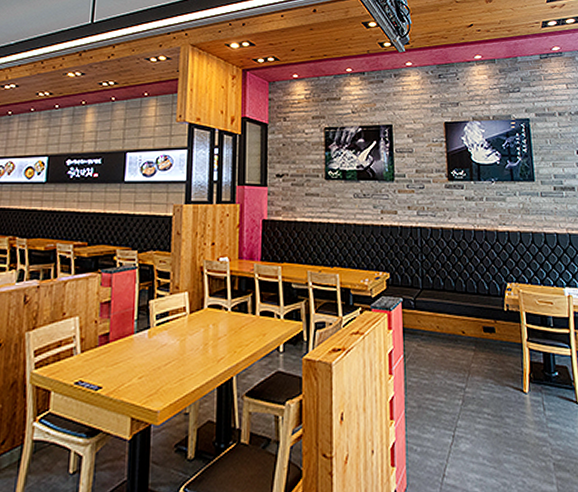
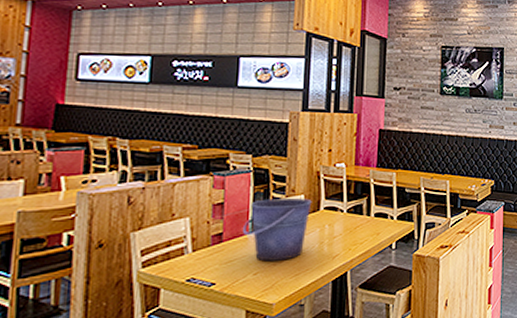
bucket: none [129,296,196,364] -> present [243,198,312,262]

